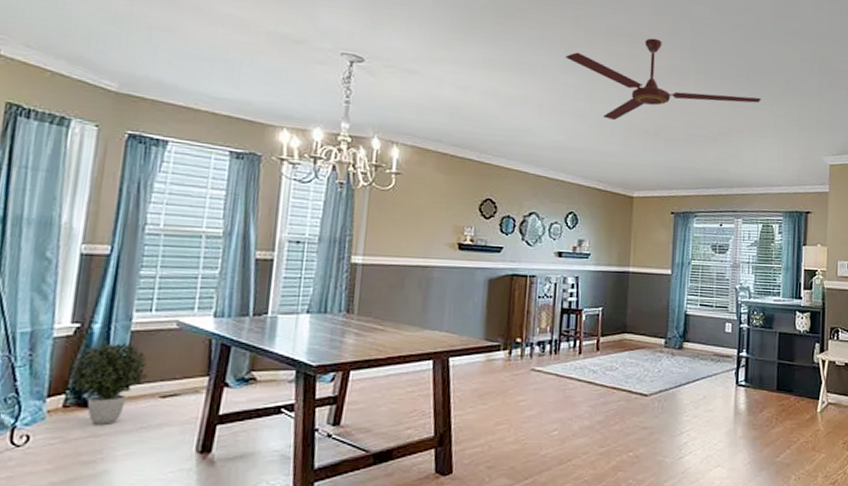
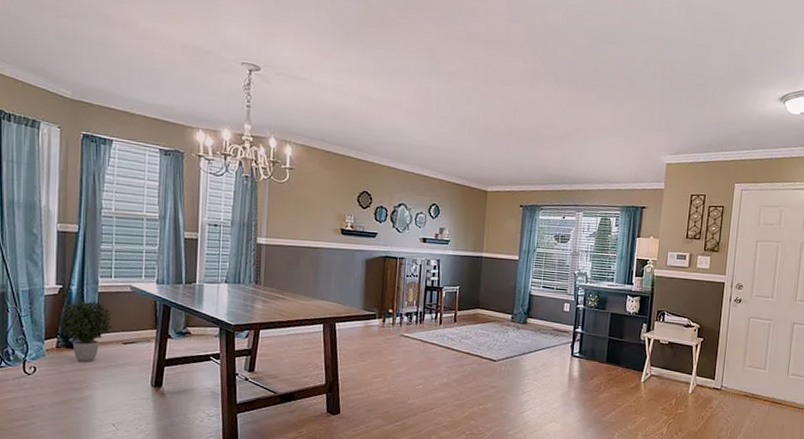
ceiling fan: present [565,38,761,121] -> none [429,44,606,122]

